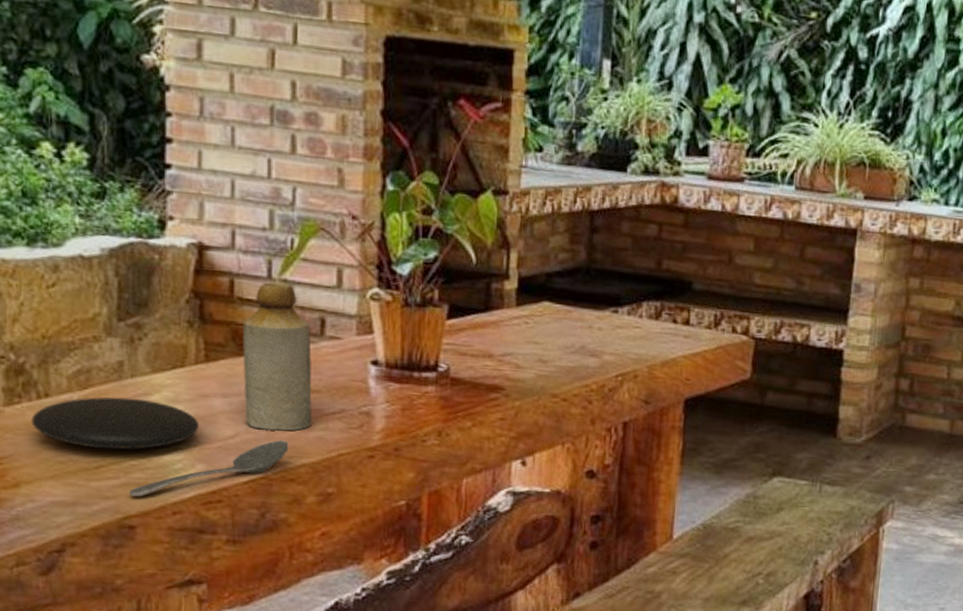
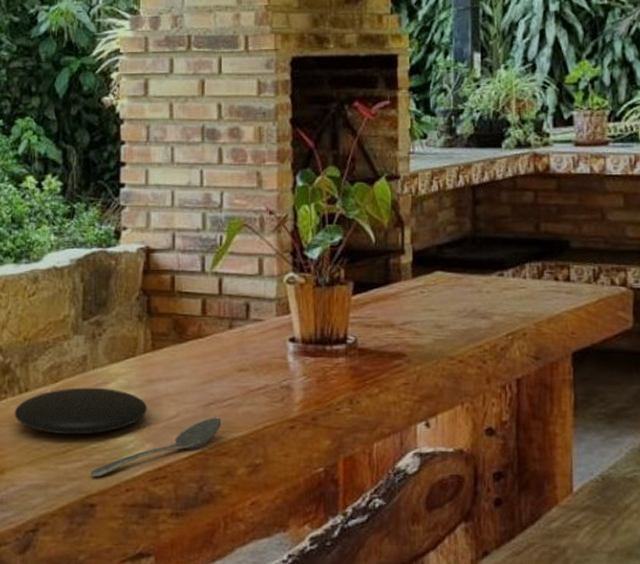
bottle: present [242,282,312,431] -> none [181,275,240,408]

